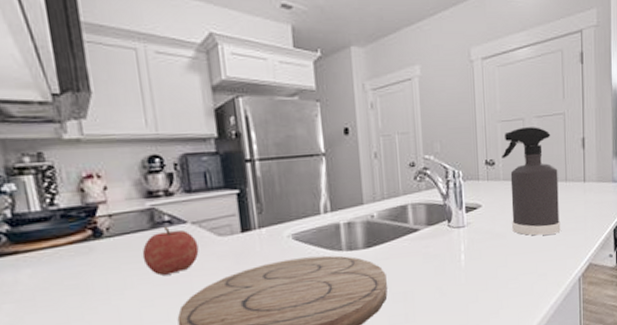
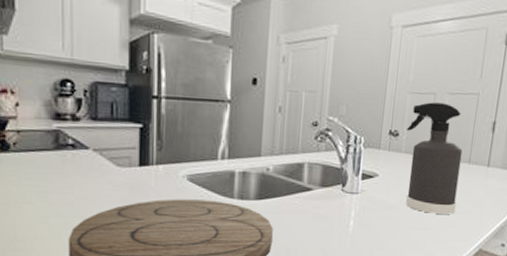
fruit: present [142,227,199,276] -> none [43,150,97,196]

